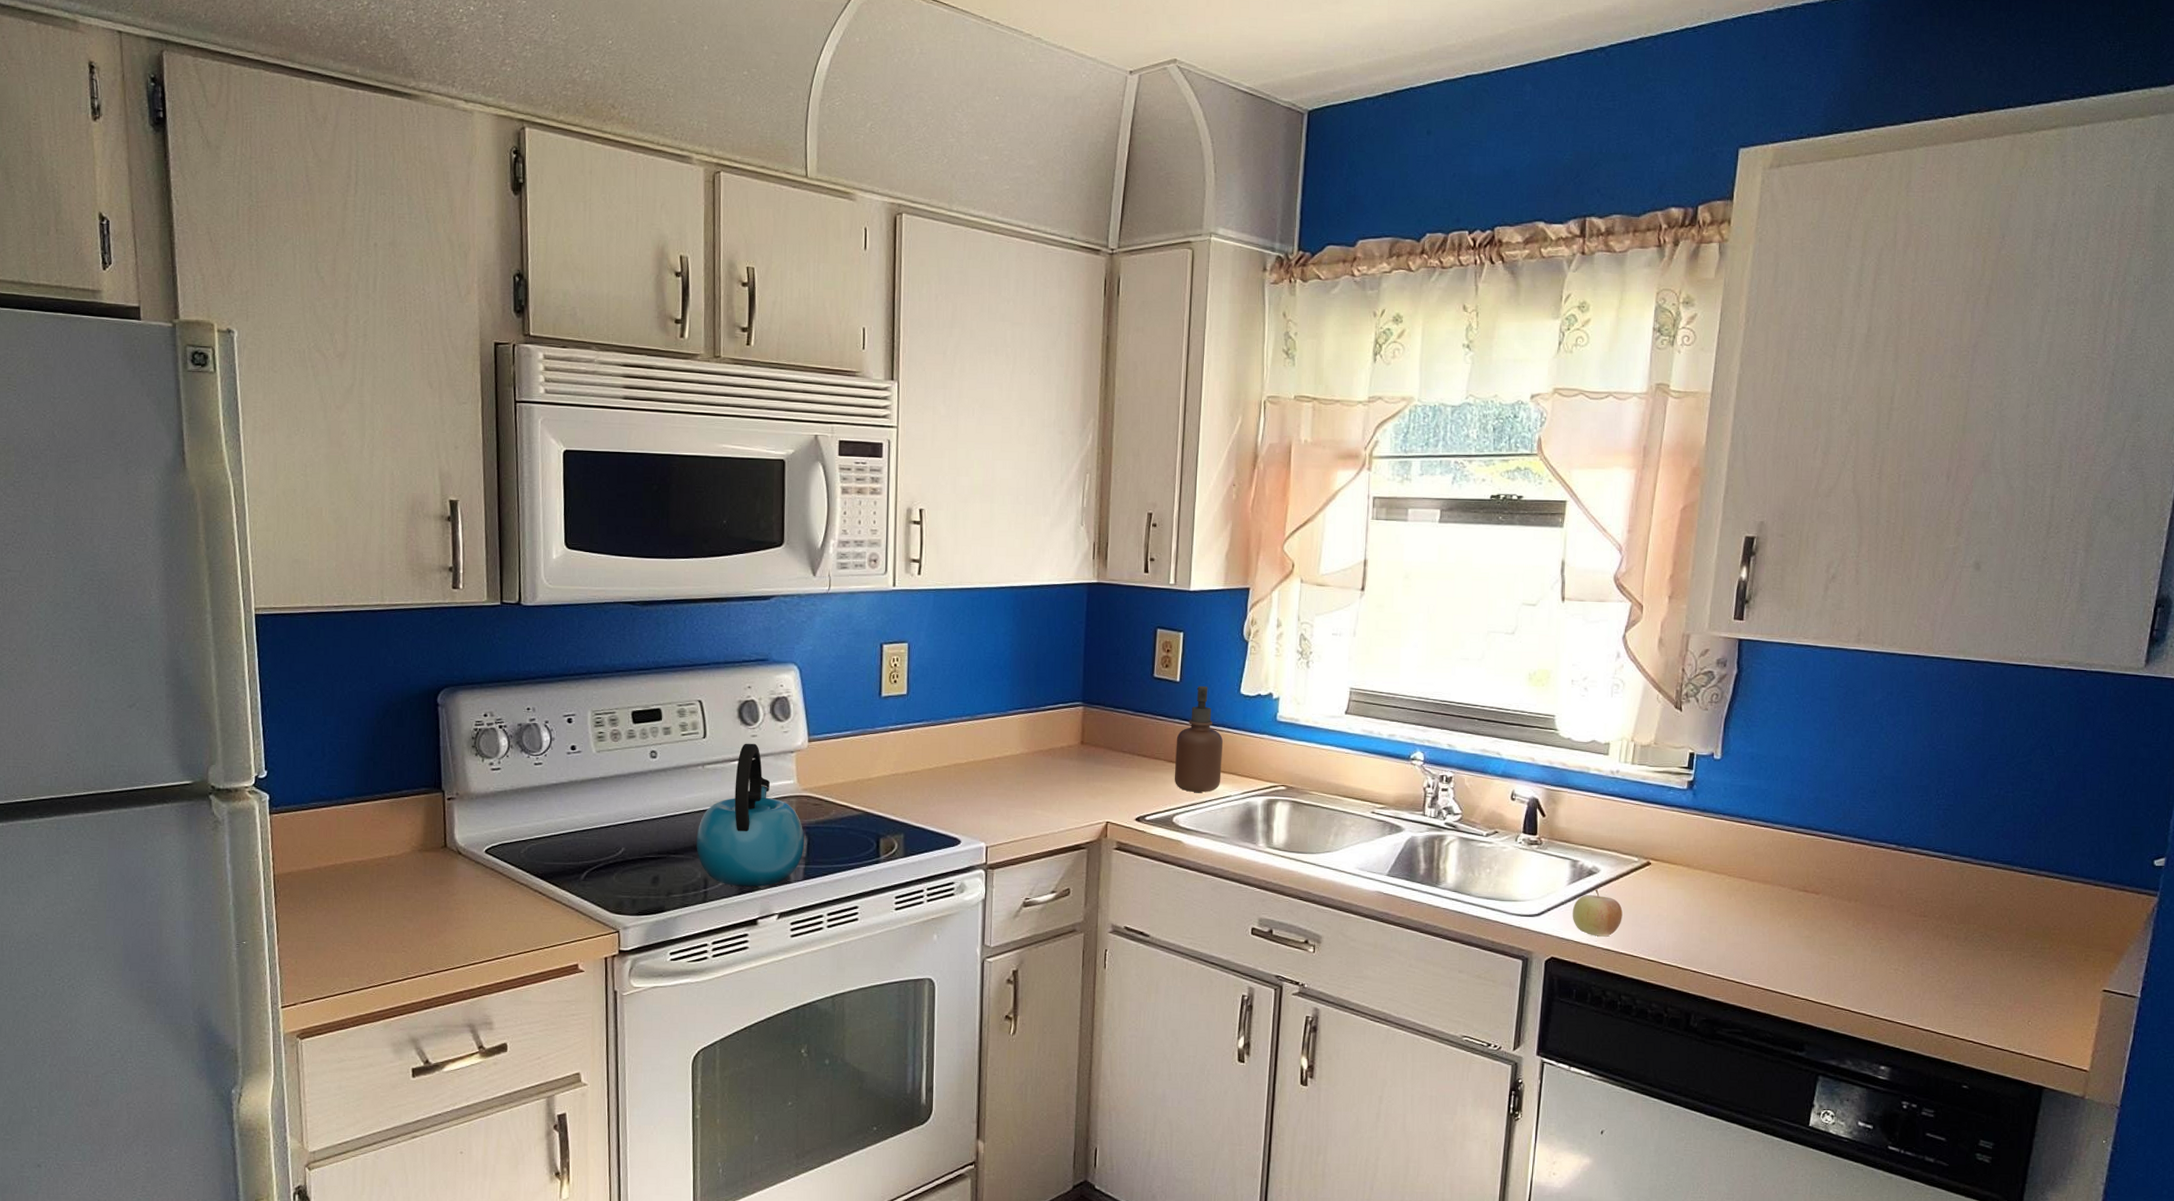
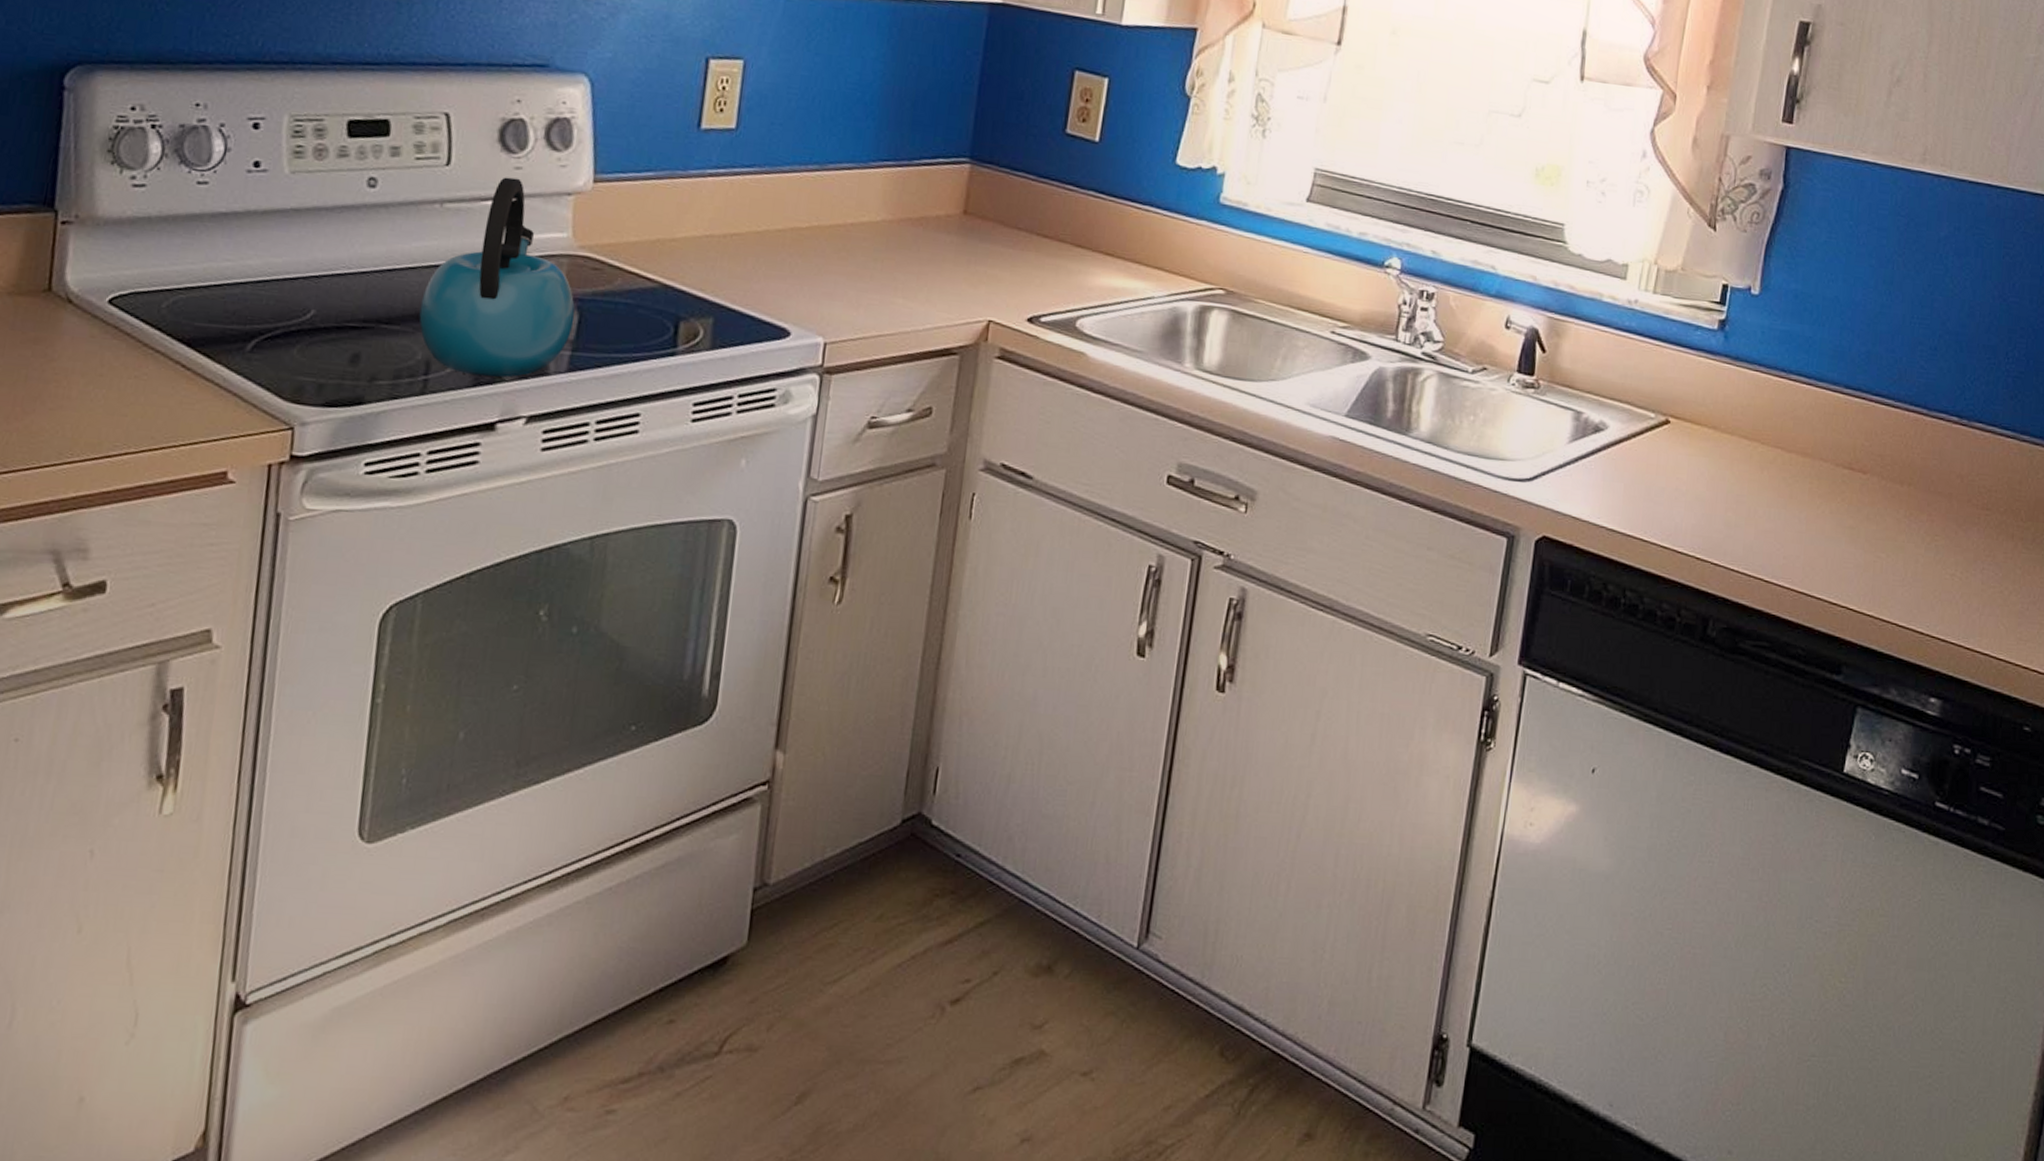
soap dispenser: present [1174,685,1223,793] -> none [1081,149,1149,291]
fruit: present [1572,889,1623,937] -> none [1571,450,1633,513]

